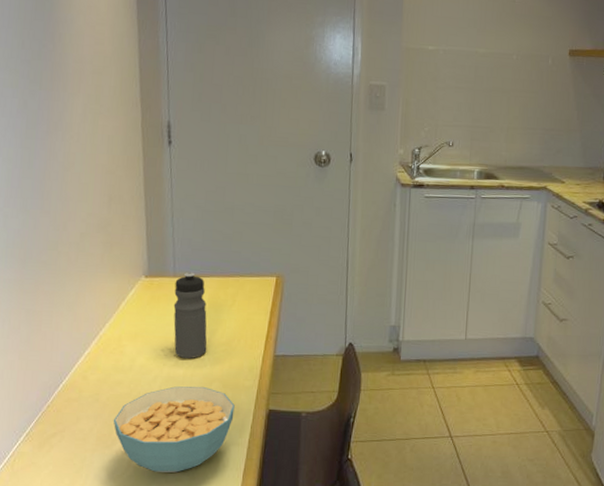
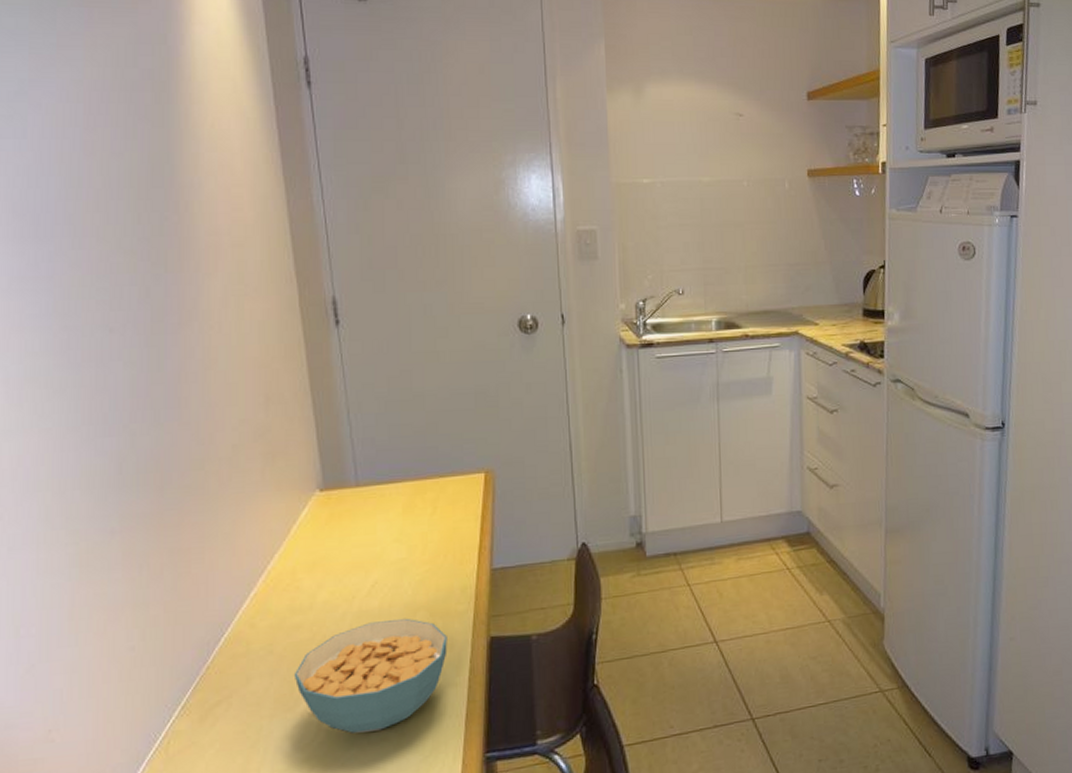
water bottle: present [173,272,207,358] -> none [359,478,406,586]

